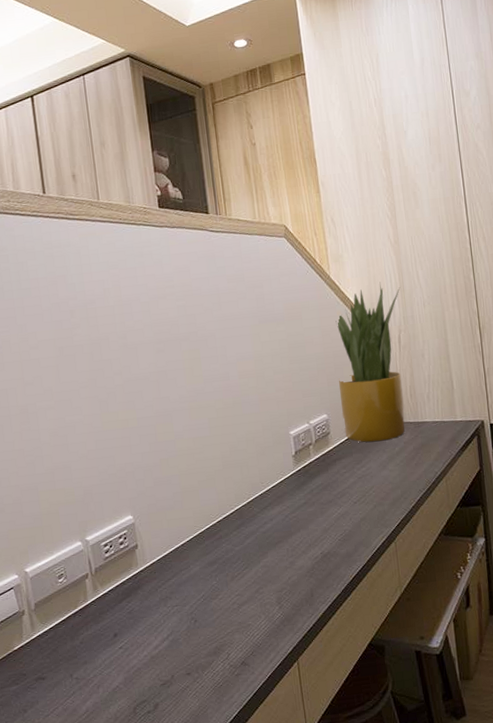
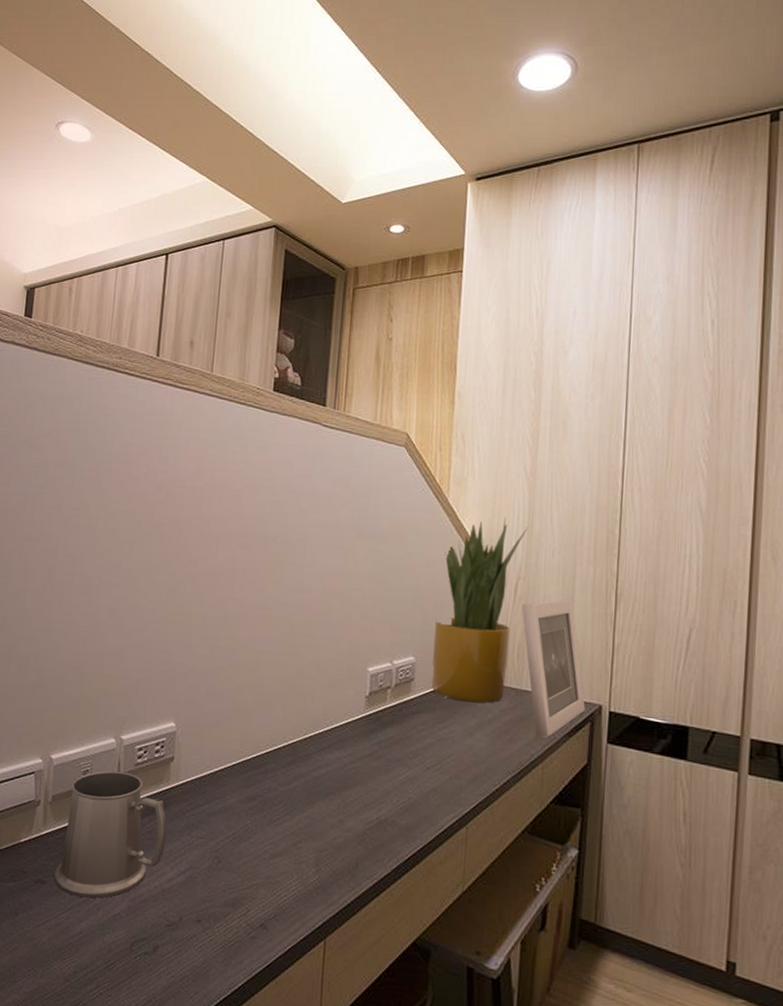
mug: none [50,567,146,683] -> present [54,770,167,899]
picture frame: none [407,340,471,457] -> present [522,599,586,738]

